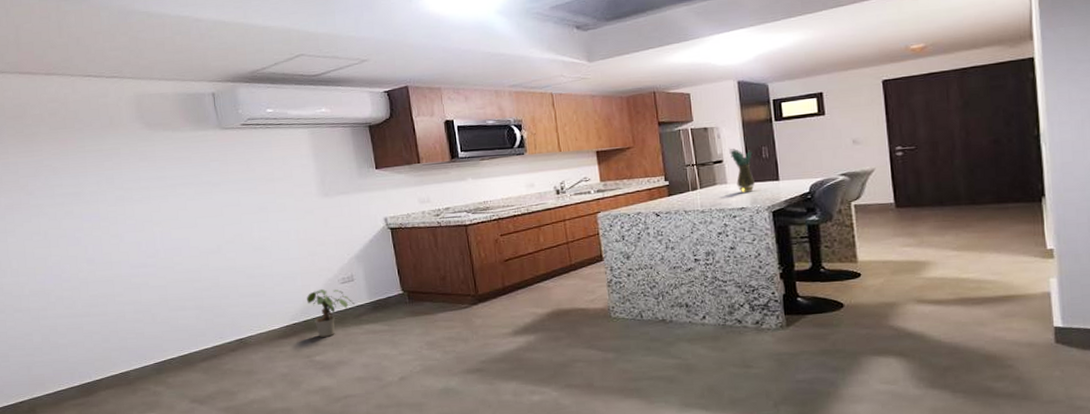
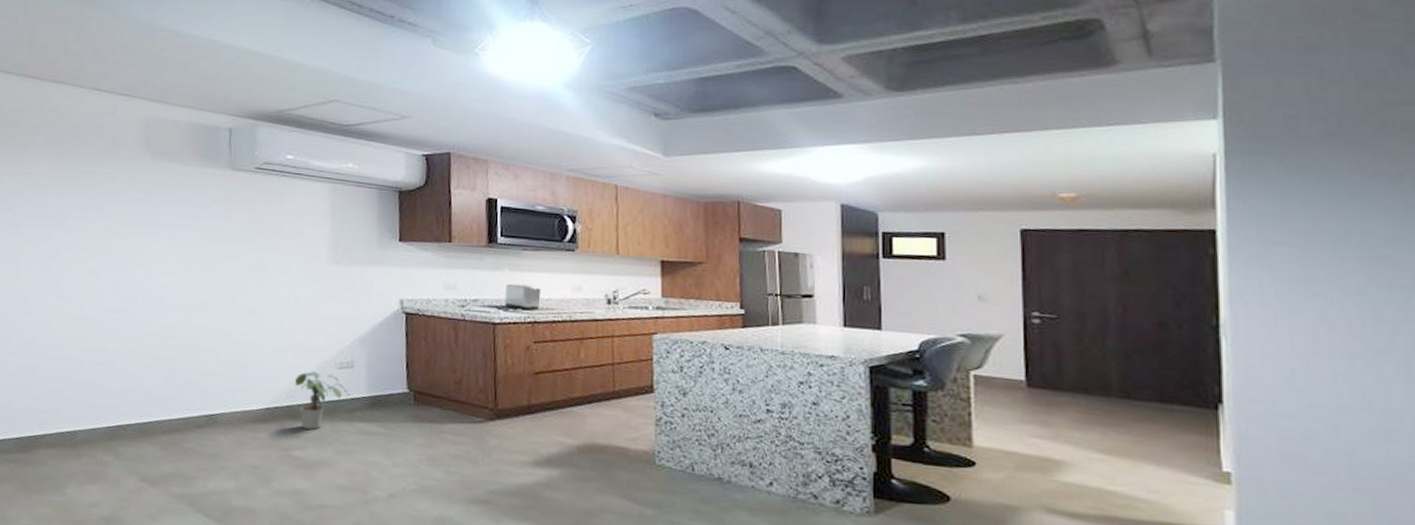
toaster: none [471,188,502,211] -> present [505,283,542,311]
vase: present [729,148,755,193] -> none [822,281,851,339]

